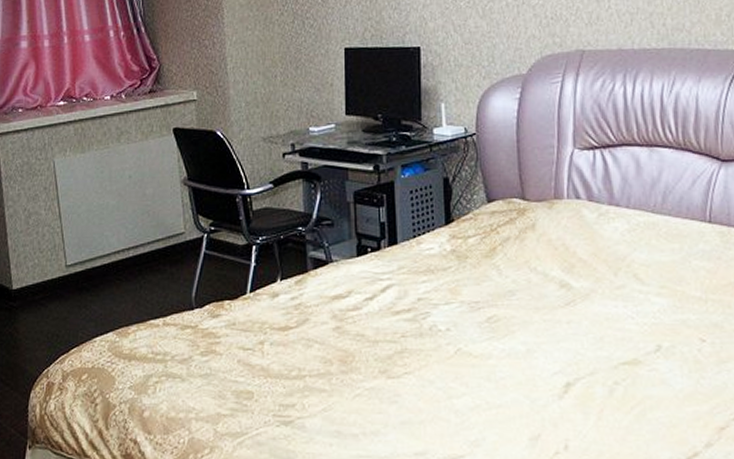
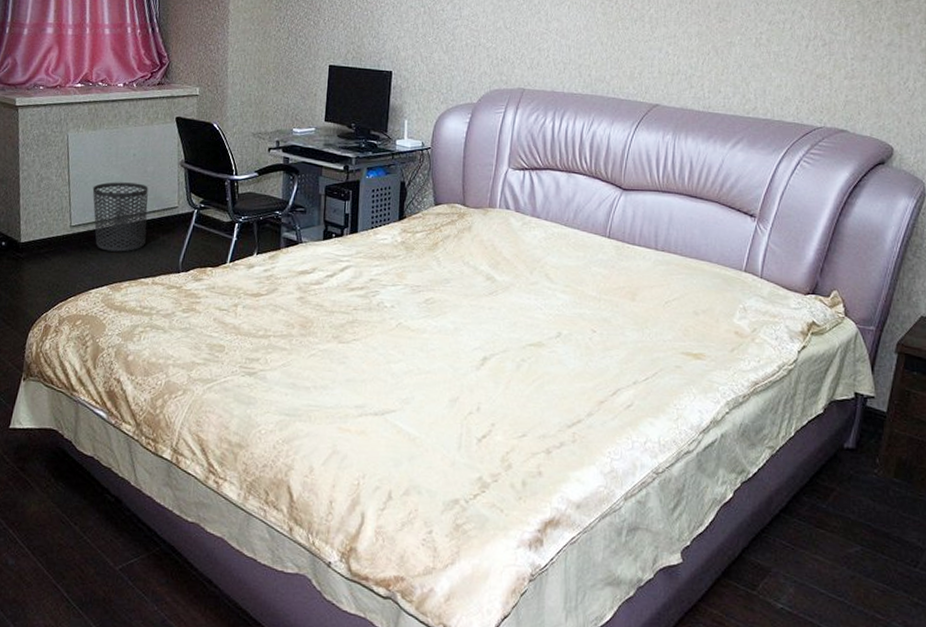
waste bin: none [87,209,152,291] -> present [92,182,149,252]

